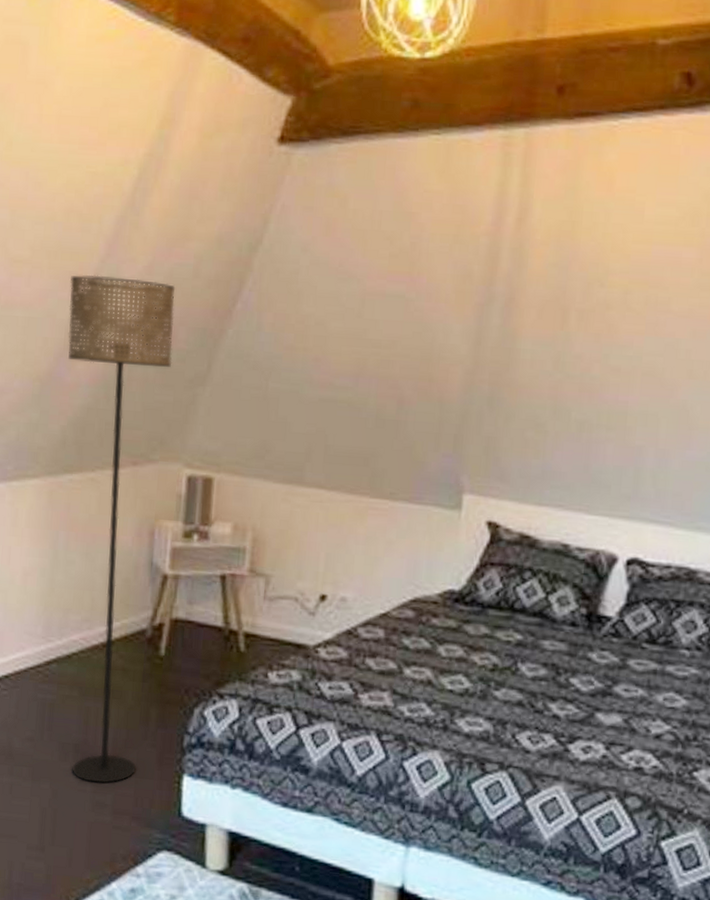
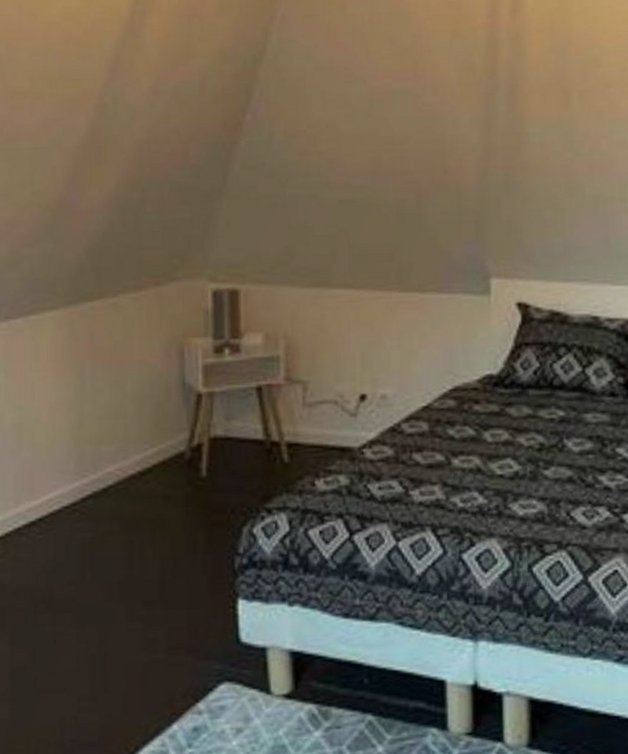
floor lamp: present [68,275,176,784] -> none [73,99,187,620]

